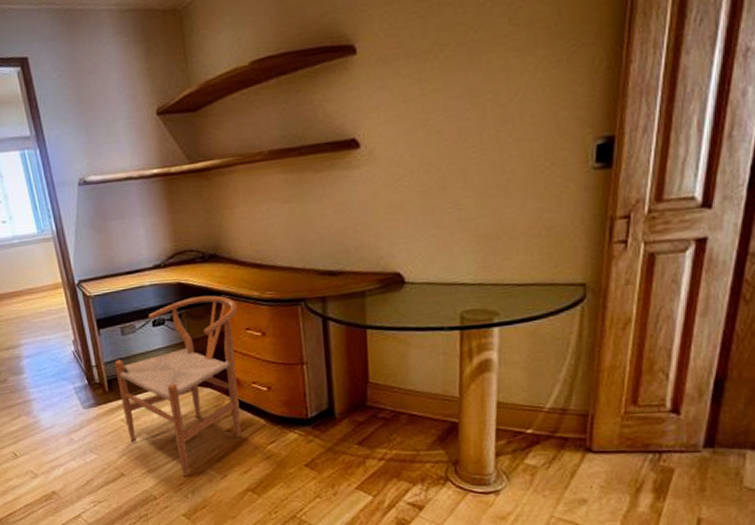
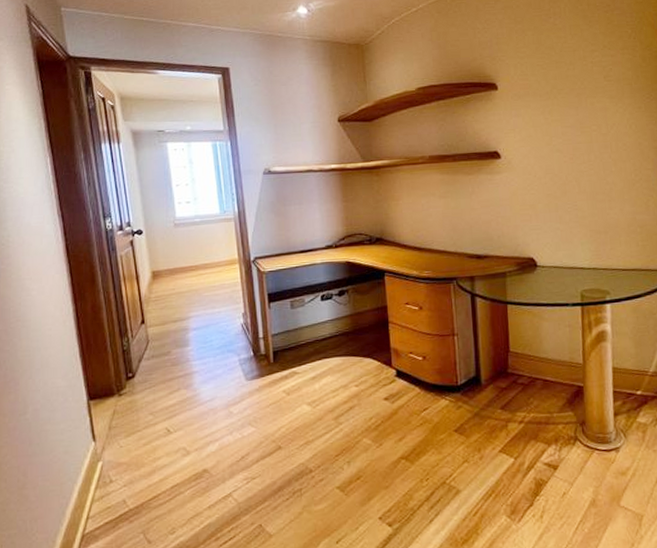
chair: present [114,295,241,477] -> none [281,273,399,447]

